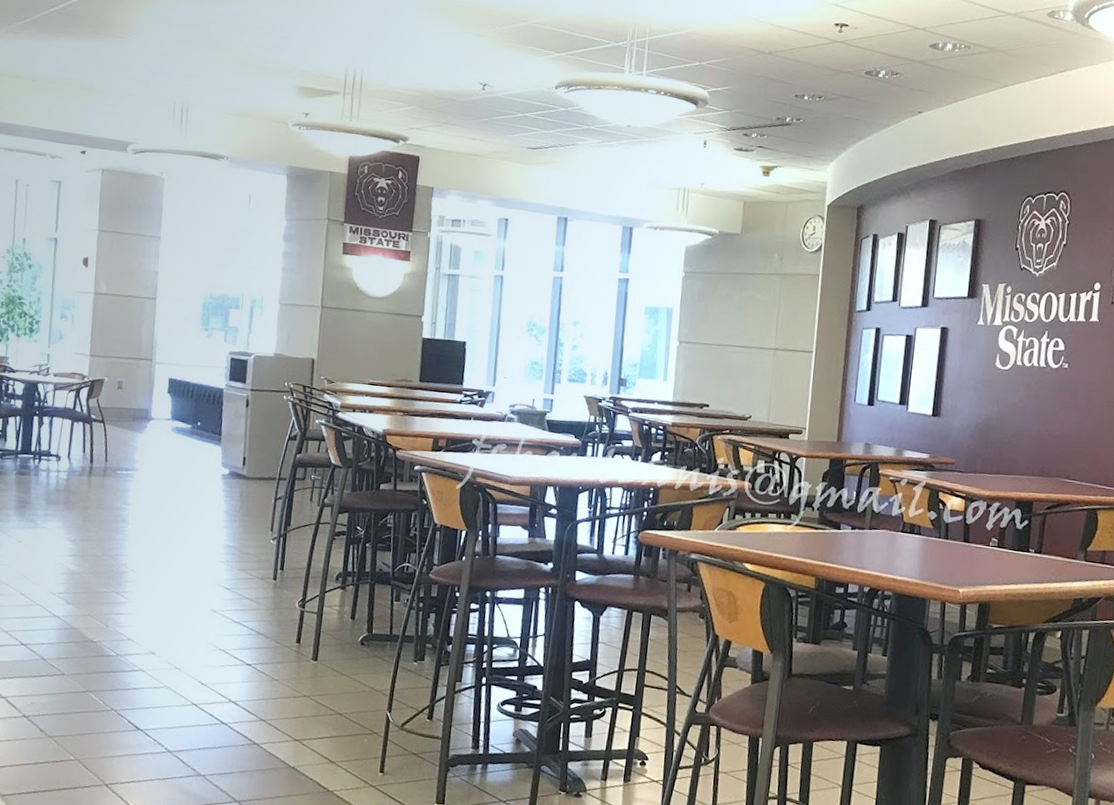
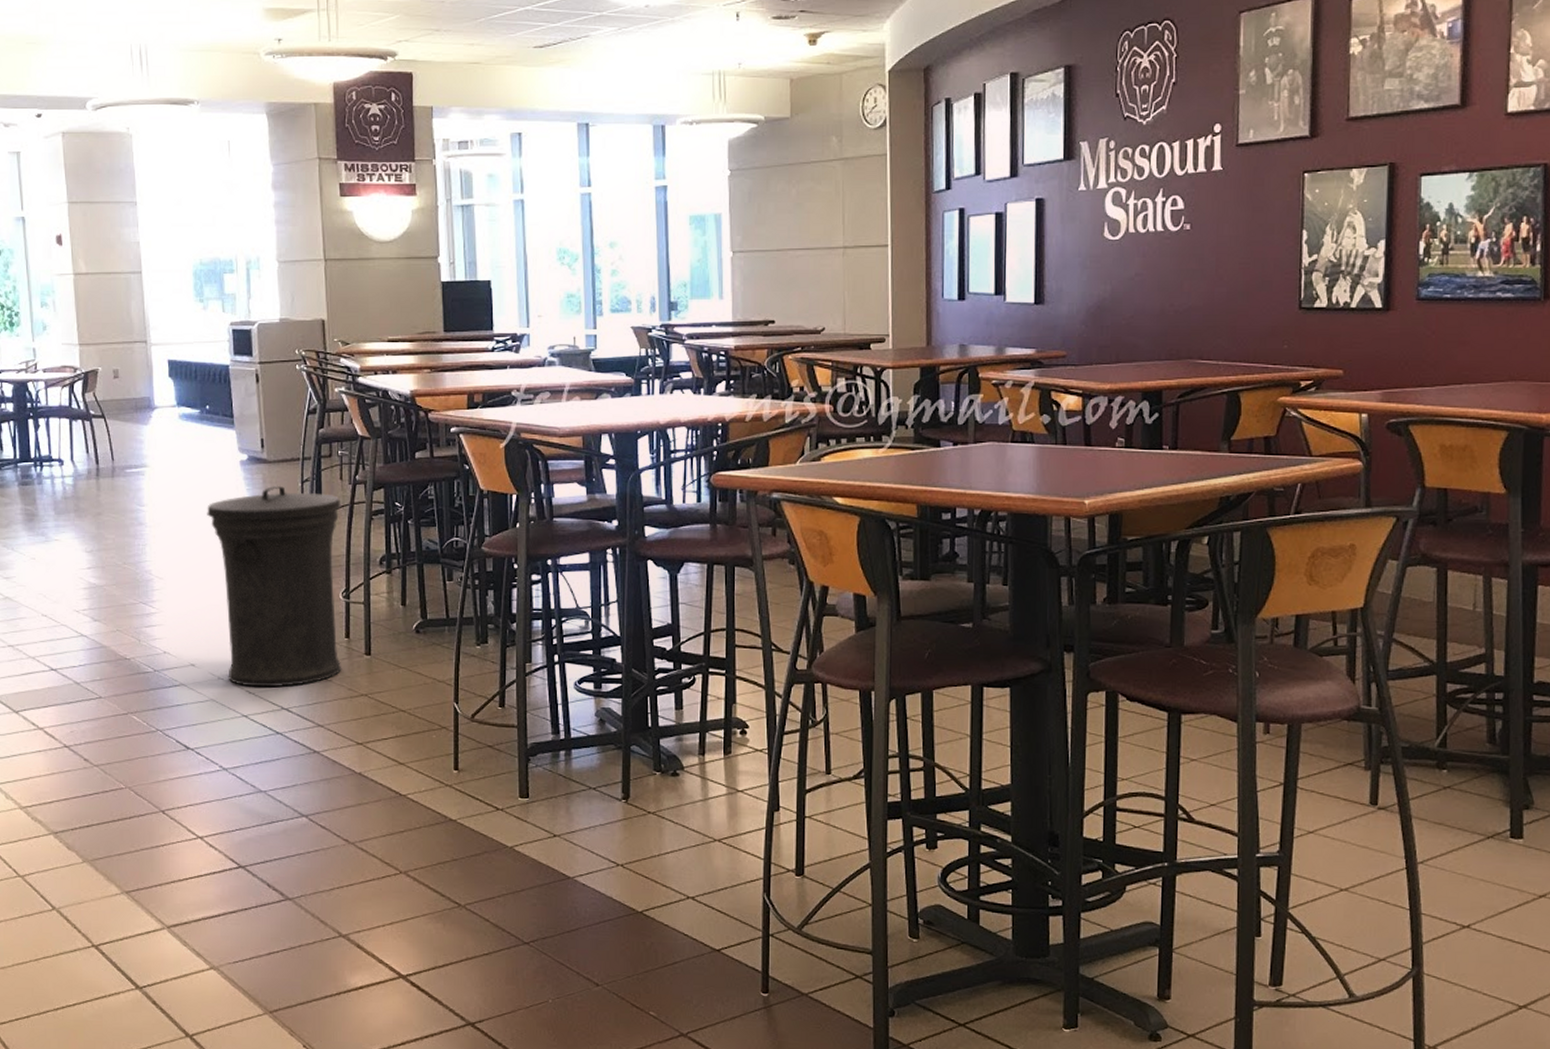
trash can: none [184,499,308,682] -> present [207,485,342,688]

